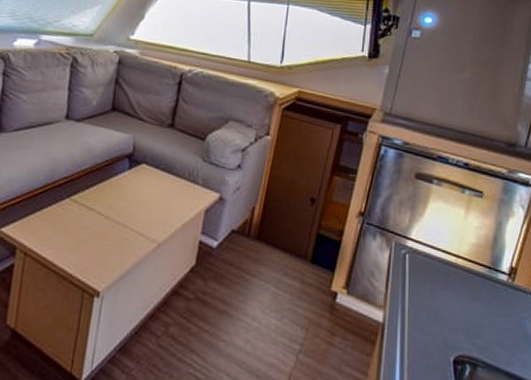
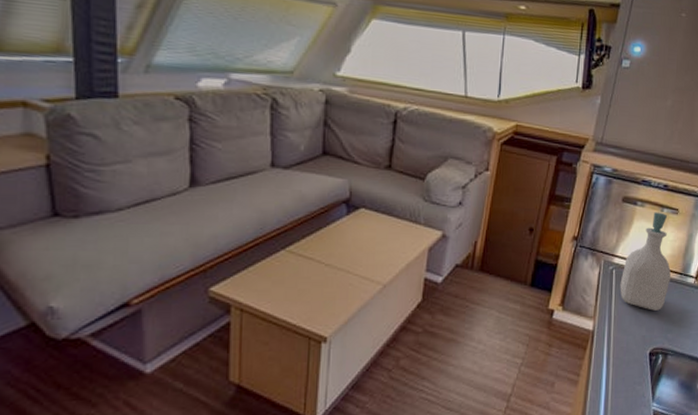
soap bottle: none [414,192,477,309] -> present [620,212,671,311]

